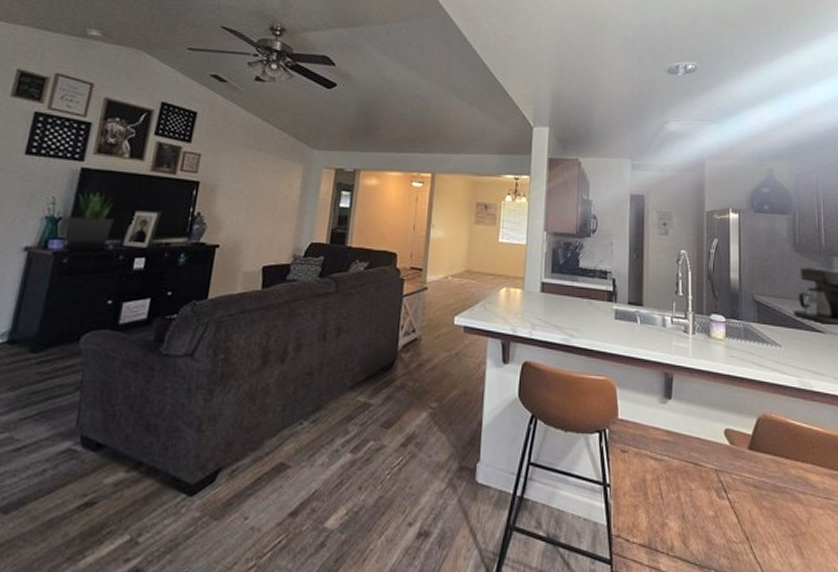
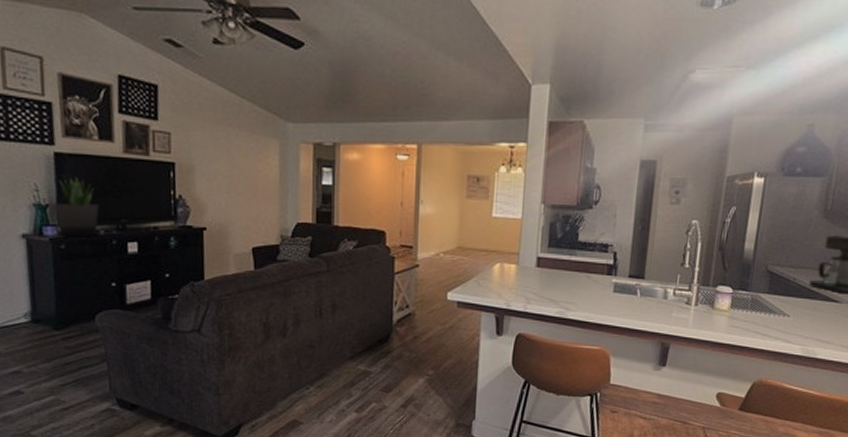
picture frame: present [118,209,161,250] -> none [109,194,143,235]

